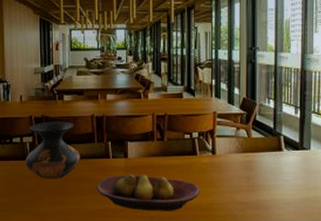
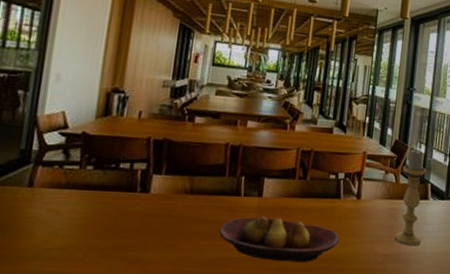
vase: present [25,121,81,180] -> none [131,146,206,218]
candle holder: none [252,104,279,194] -> present [395,148,427,246]

